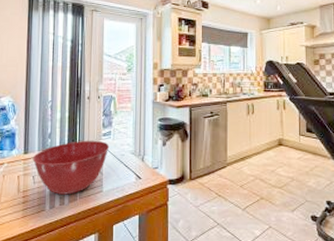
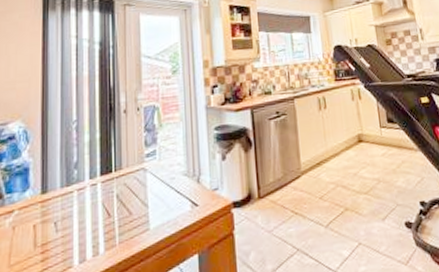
mixing bowl: present [32,140,110,195] -> none [53,163,155,243]

